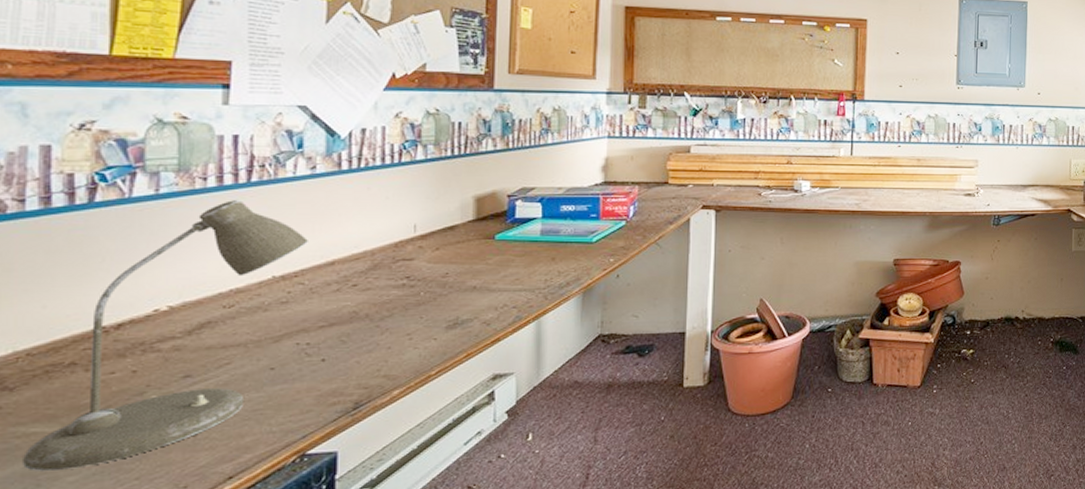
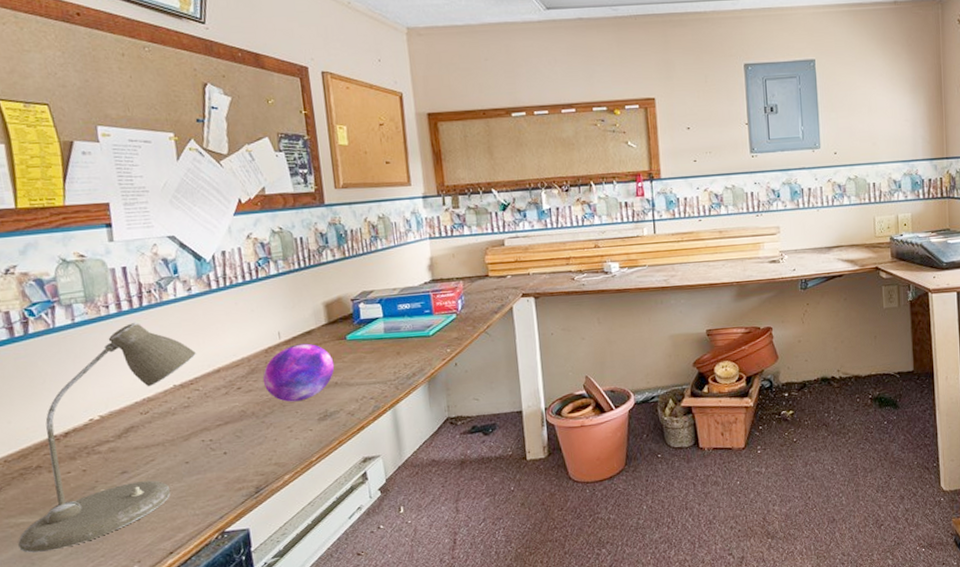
decorative orb: none [385,240,476,305] -> present [262,343,335,402]

